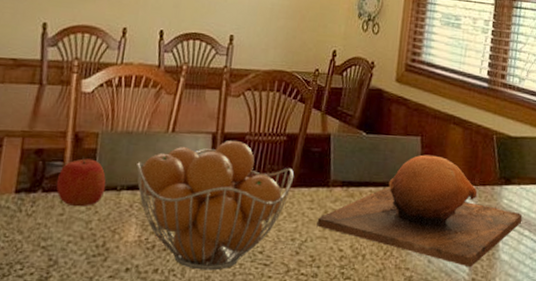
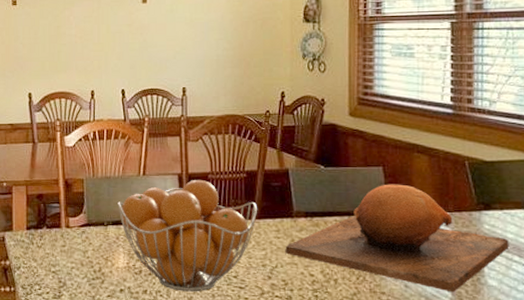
apple: present [56,156,106,207] -> none [56,198,95,240]

